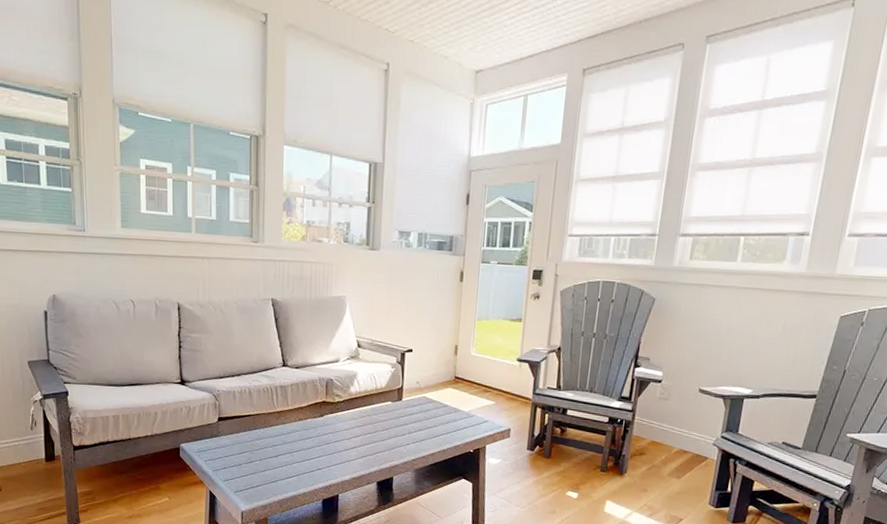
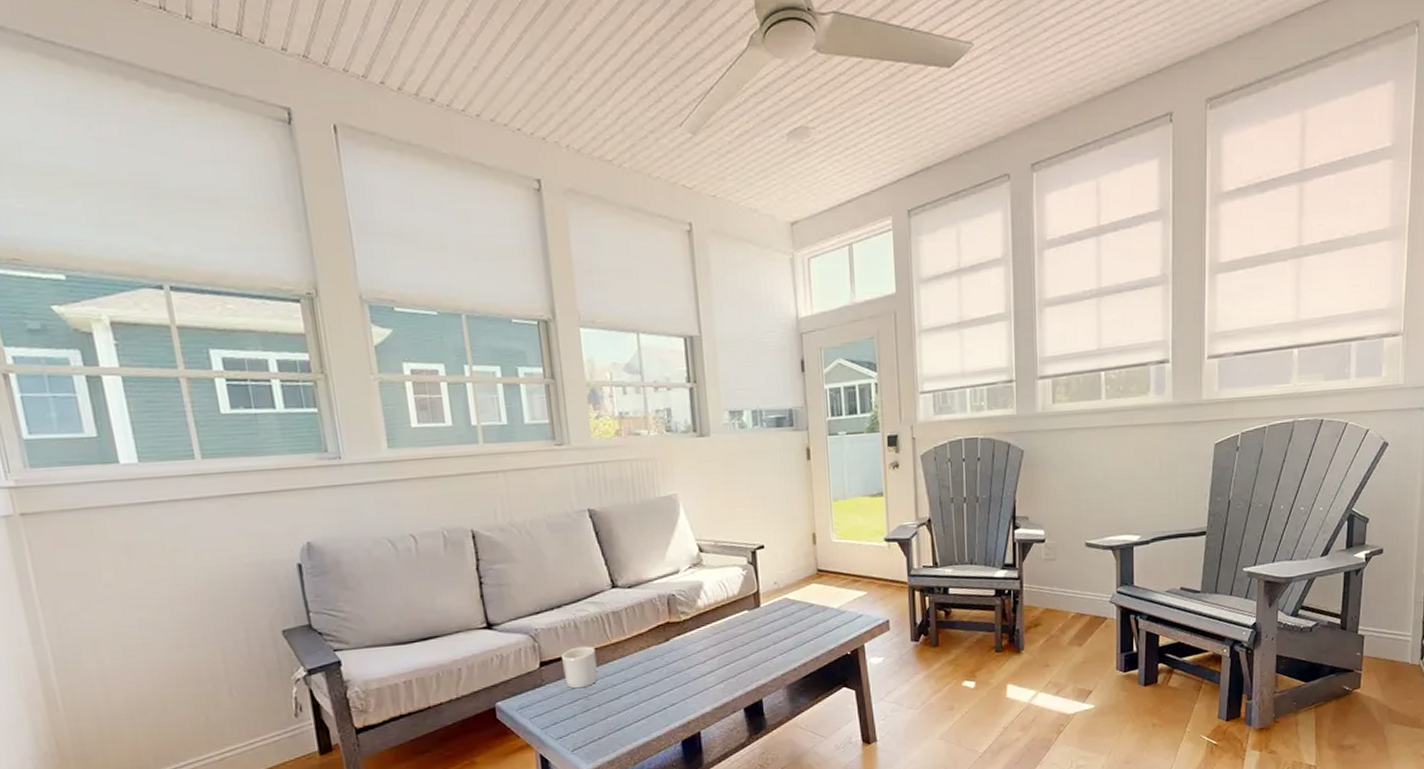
mug: none [235,410,263,444] -> present [561,646,598,689]

